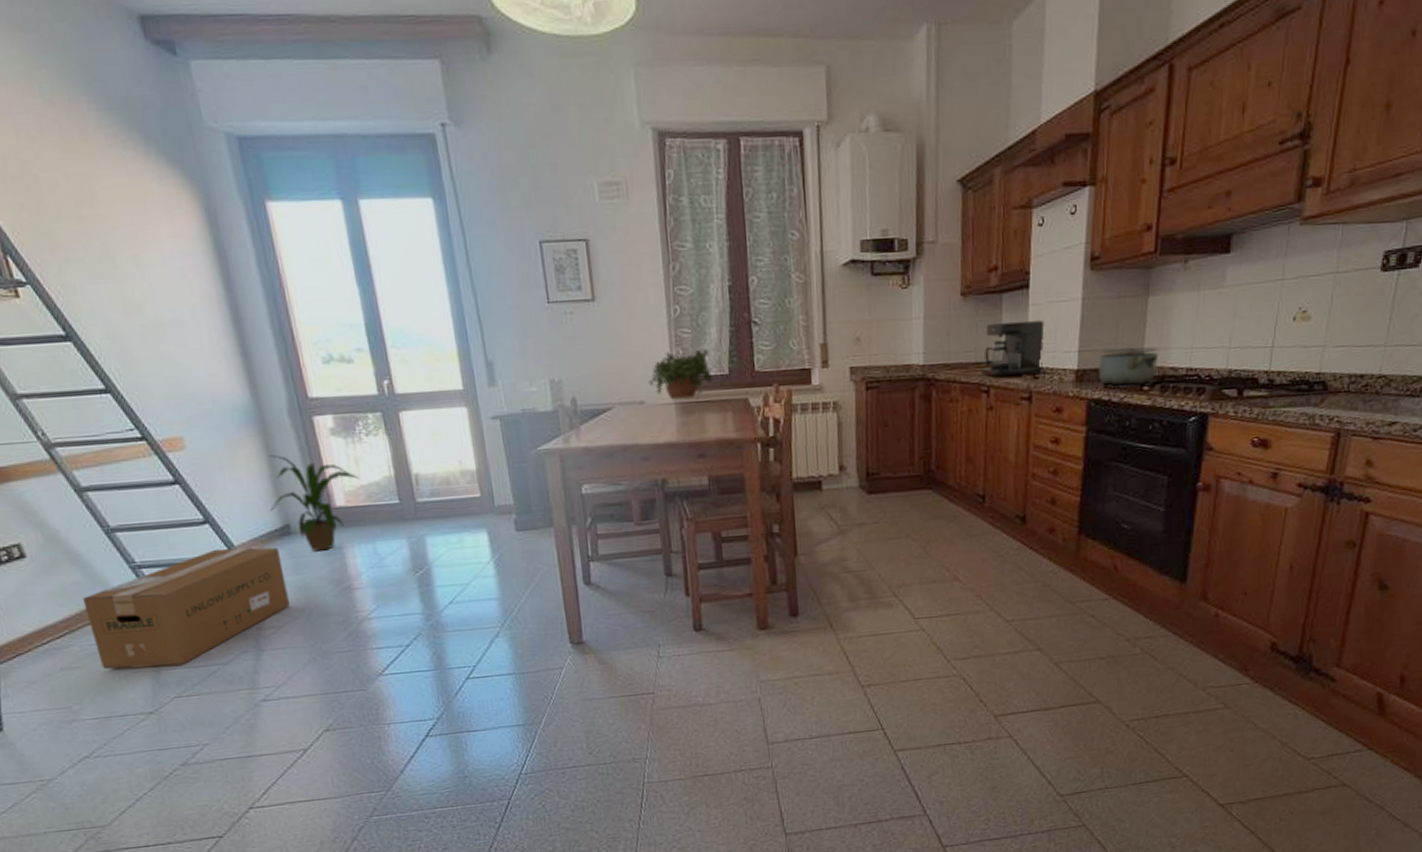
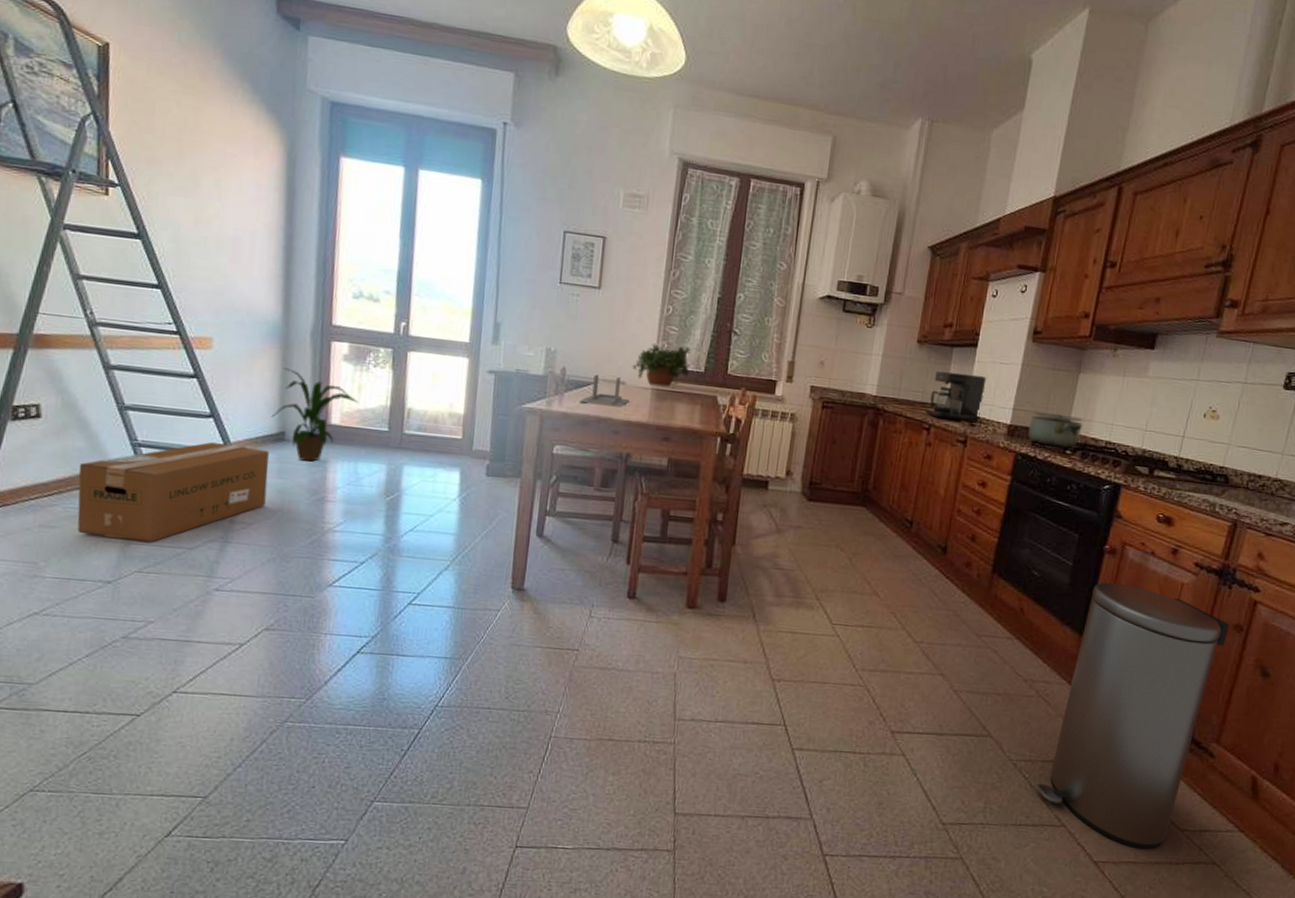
napkin holder: none [597,398,653,434] -> present [578,374,630,407]
pedal bin: none [1153,520,1341,785] -> present [1037,582,1230,850]

